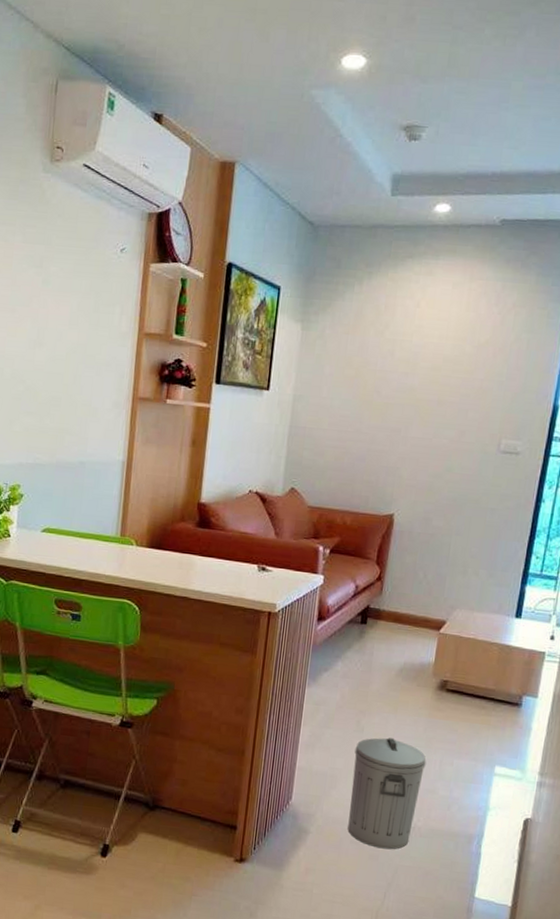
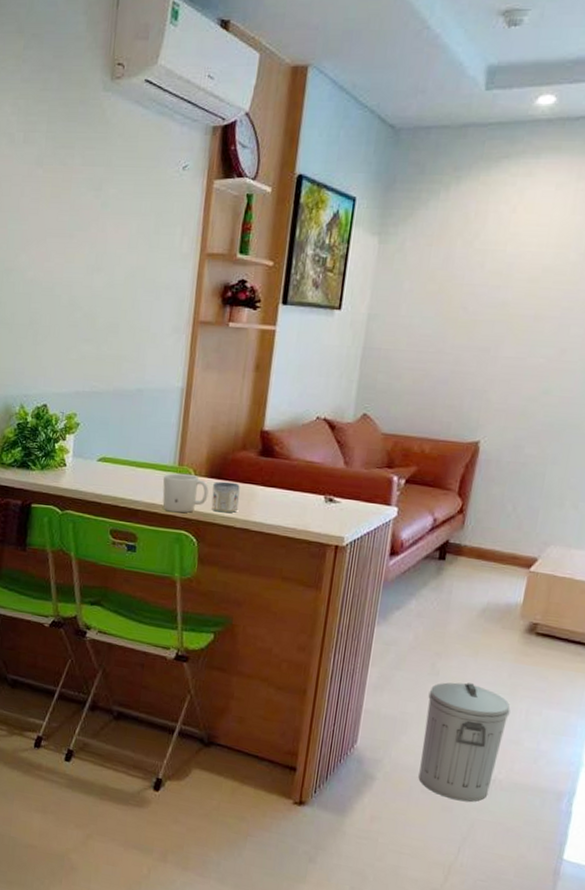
mug: none [105,543,150,583] -> present [162,473,209,513]
mug: none [152,551,180,582] -> present [211,481,240,513]

